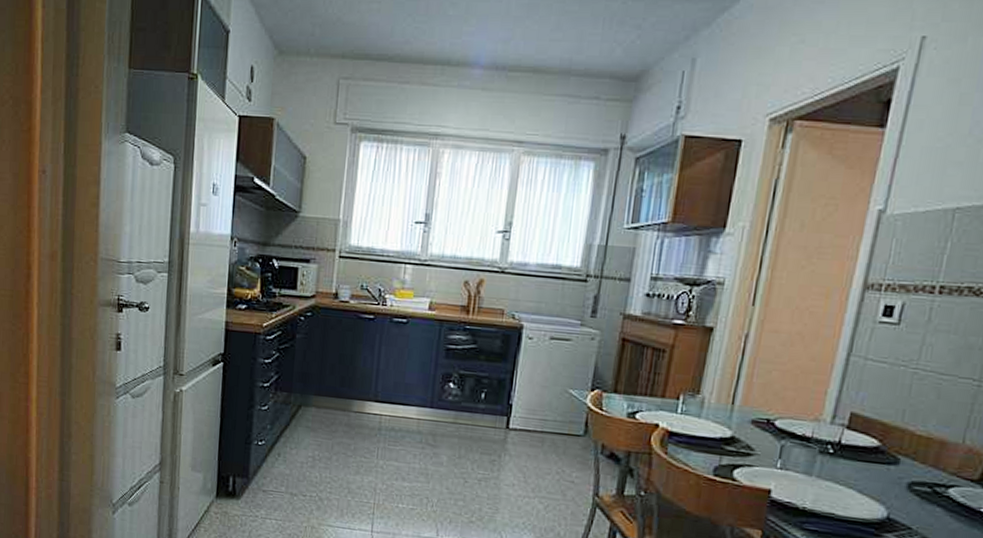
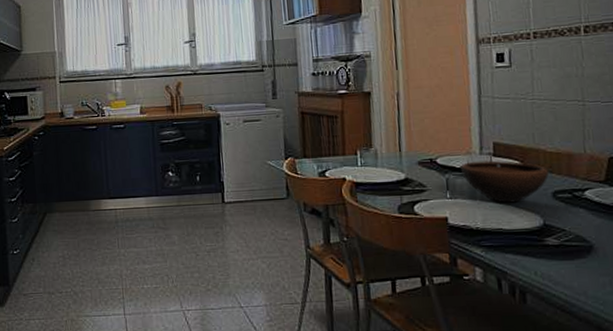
bowl: none [802,430,912,487] -> present [461,160,549,203]

